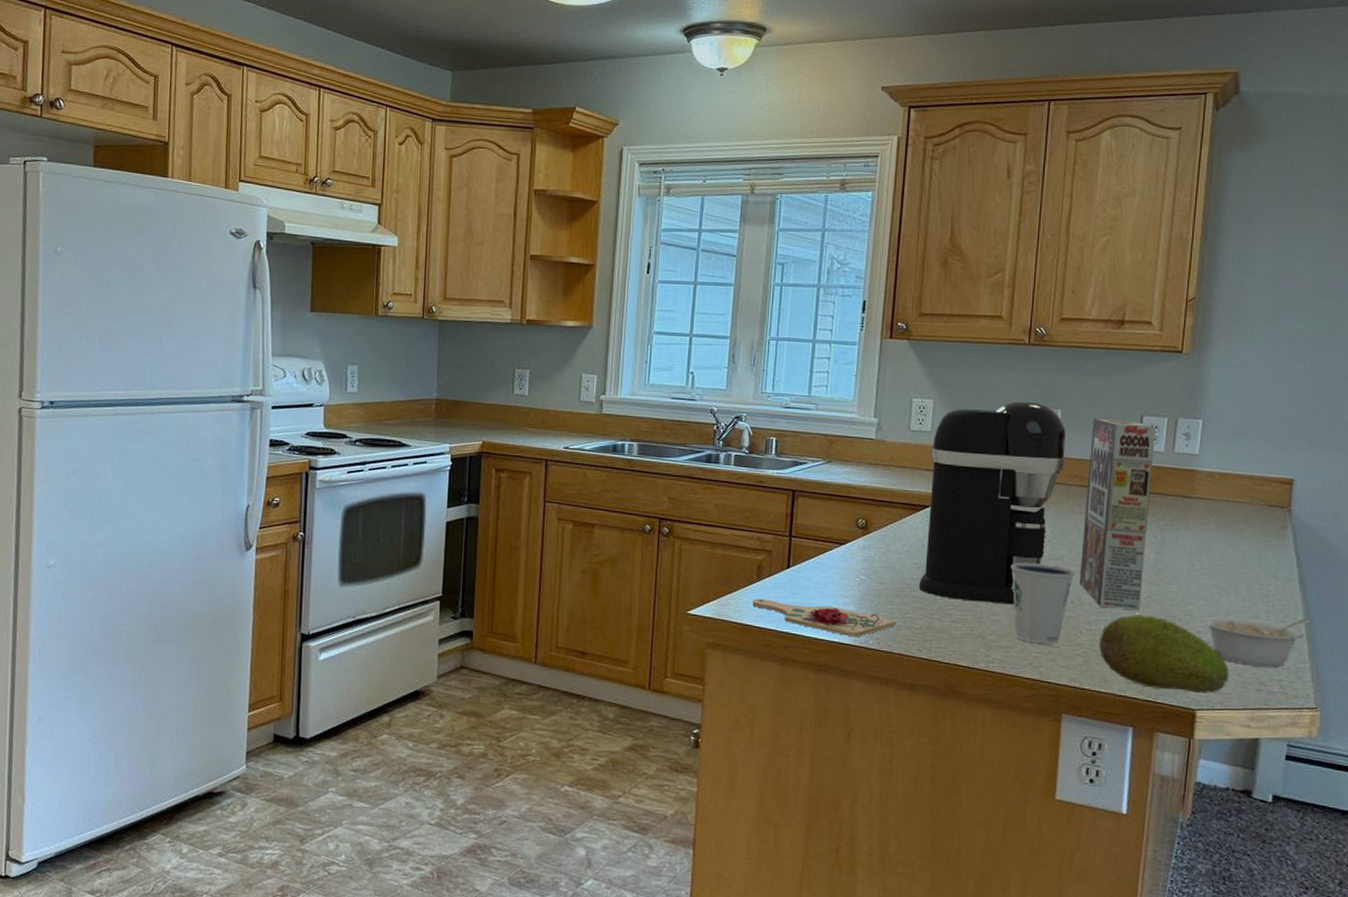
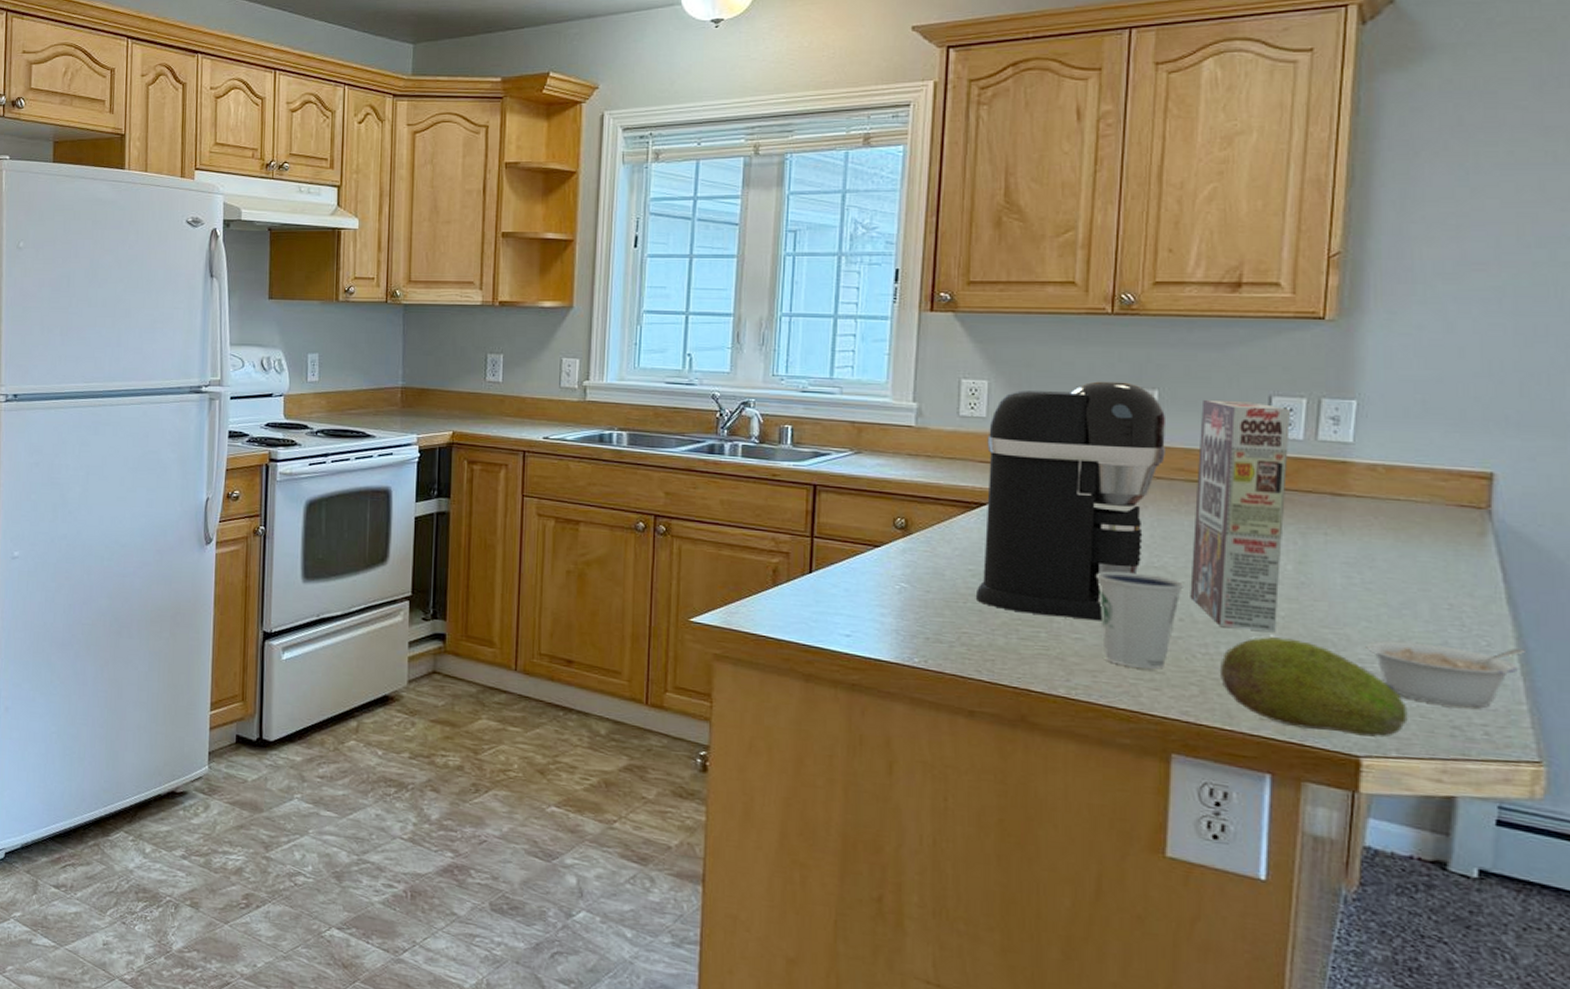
cutting board: present [752,598,897,638] -> none [767,606,949,654]

